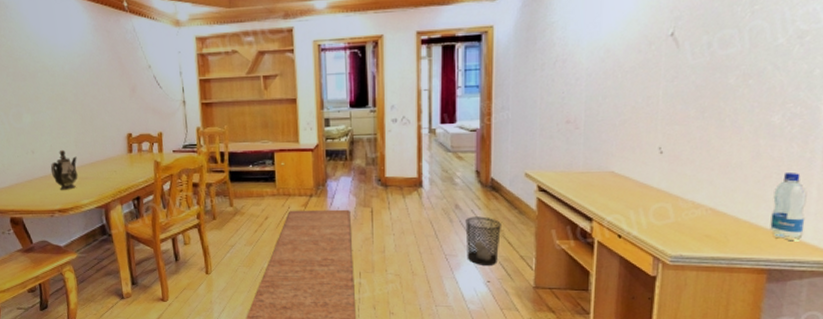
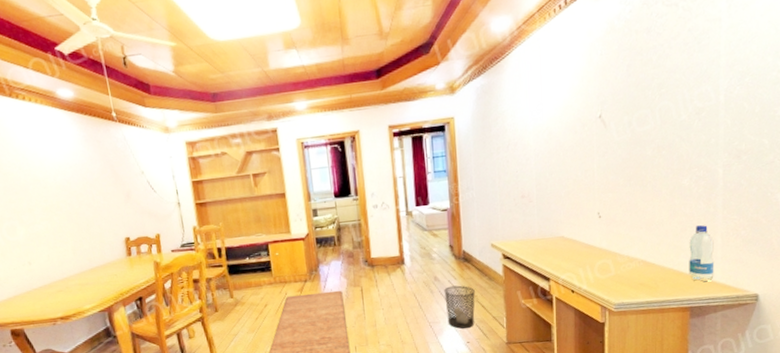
teapot: present [50,149,78,190] -> none [49,258,79,298]

